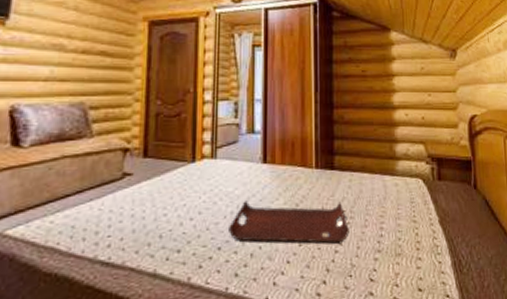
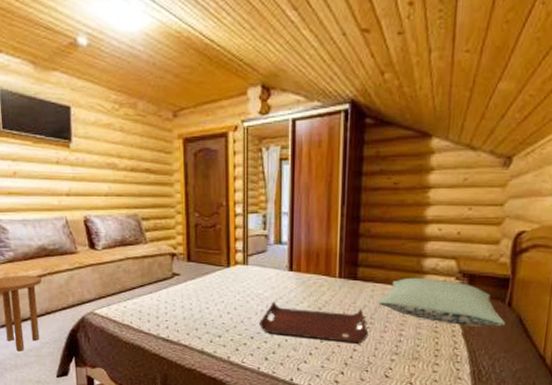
pillow: none [357,163,474,213] -> present [378,277,505,327]

